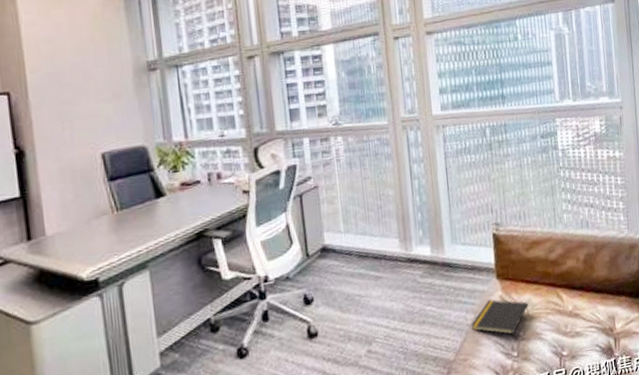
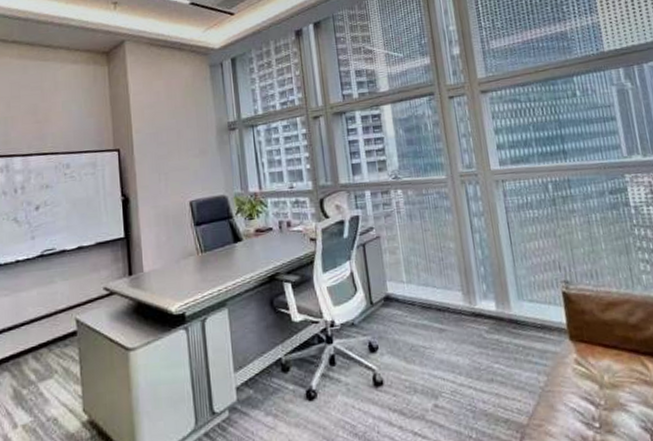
notepad: present [470,299,529,335] -> none [543,362,610,403]

